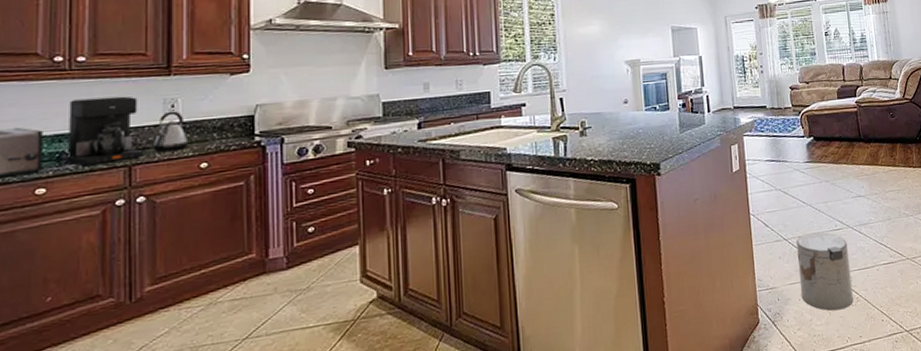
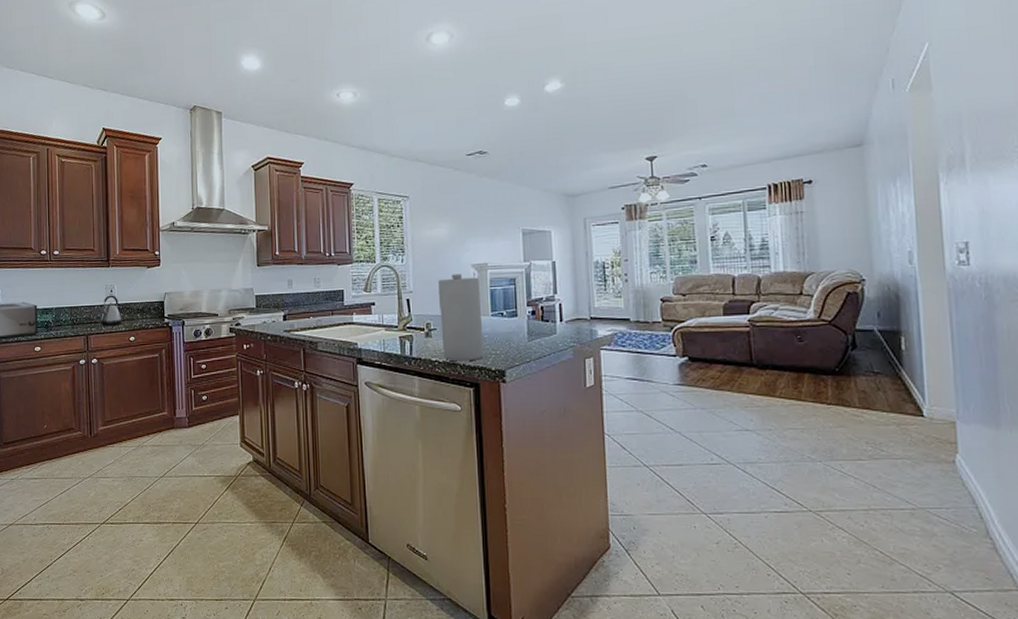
coffee maker: present [66,96,143,167] -> none [51,282,94,333]
paper towel holder: none [592,70,639,159] -> present [438,274,484,362]
trash can: present [795,232,853,311] -> none [659,463,730,553]

